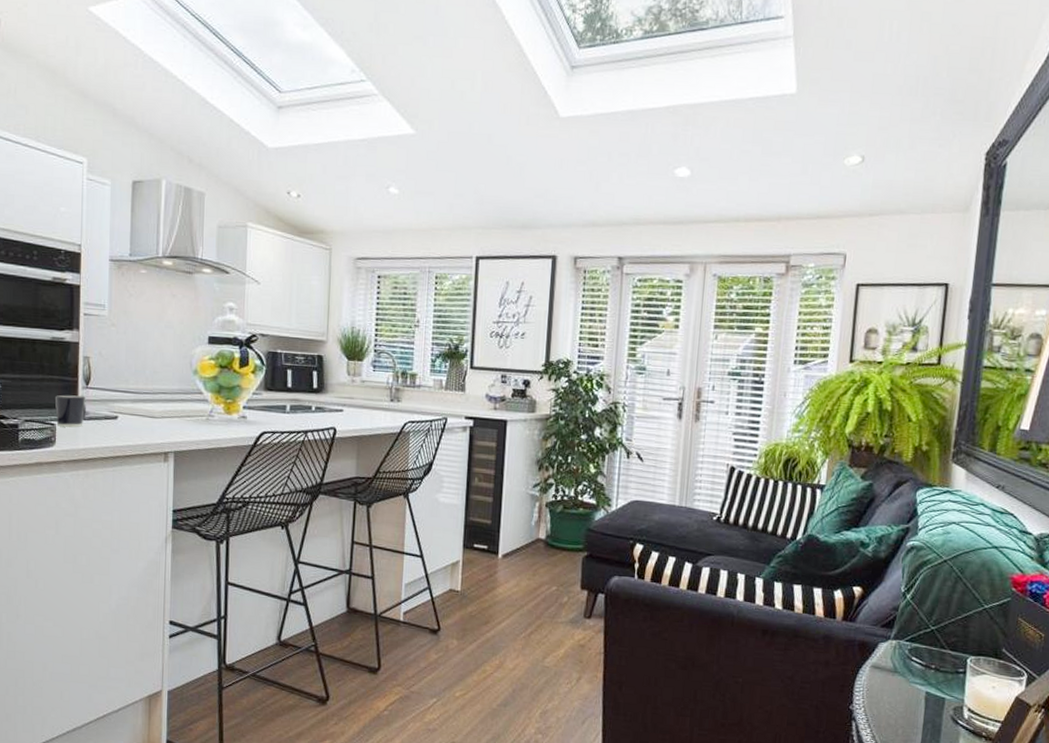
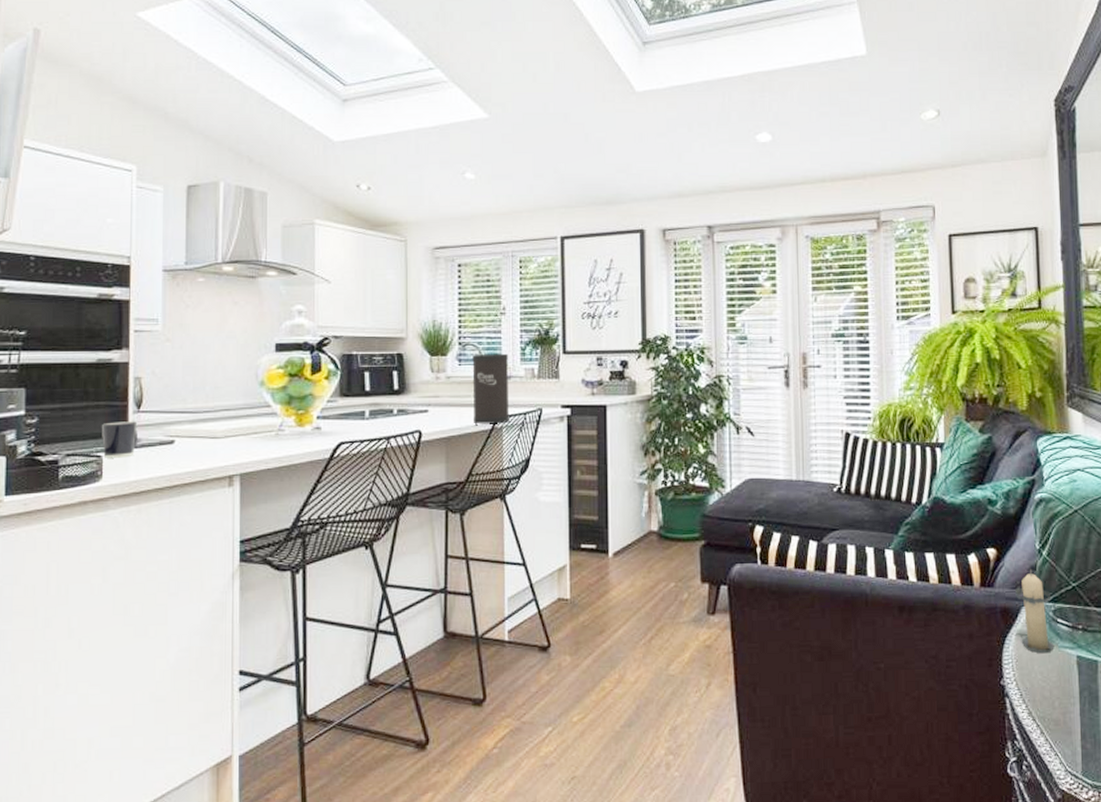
speaker: none [384,362,419,429] -> present [472,353,510,426]
candle: none [874,609,910,687] -> present [1015,568,1055,654]

